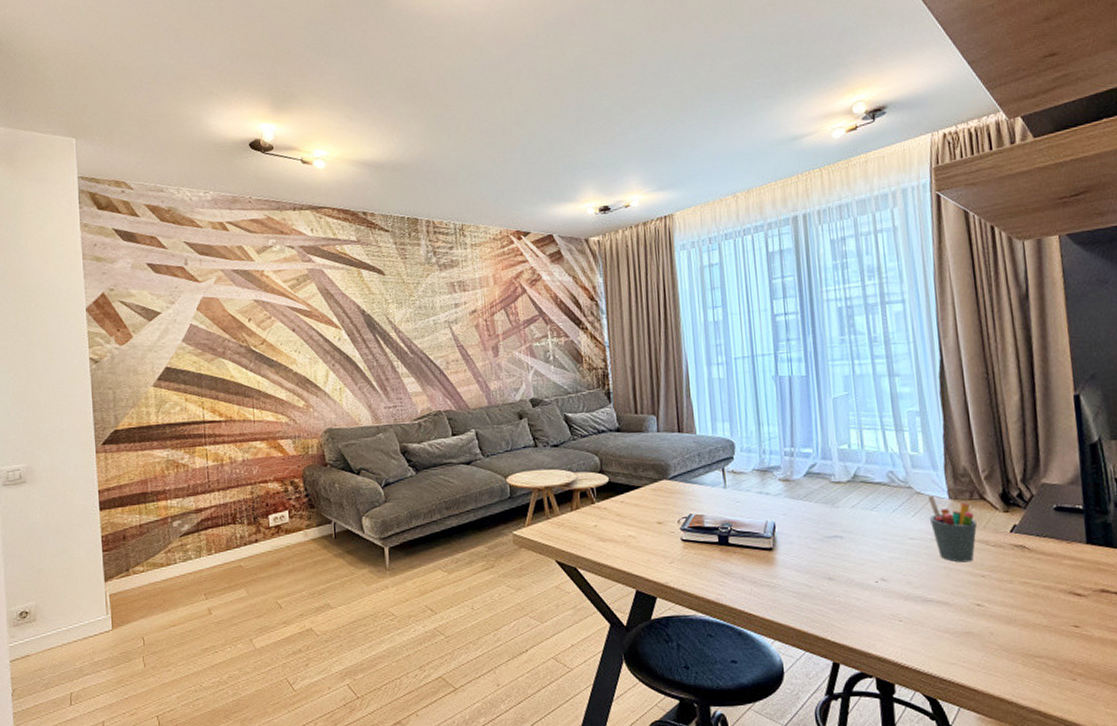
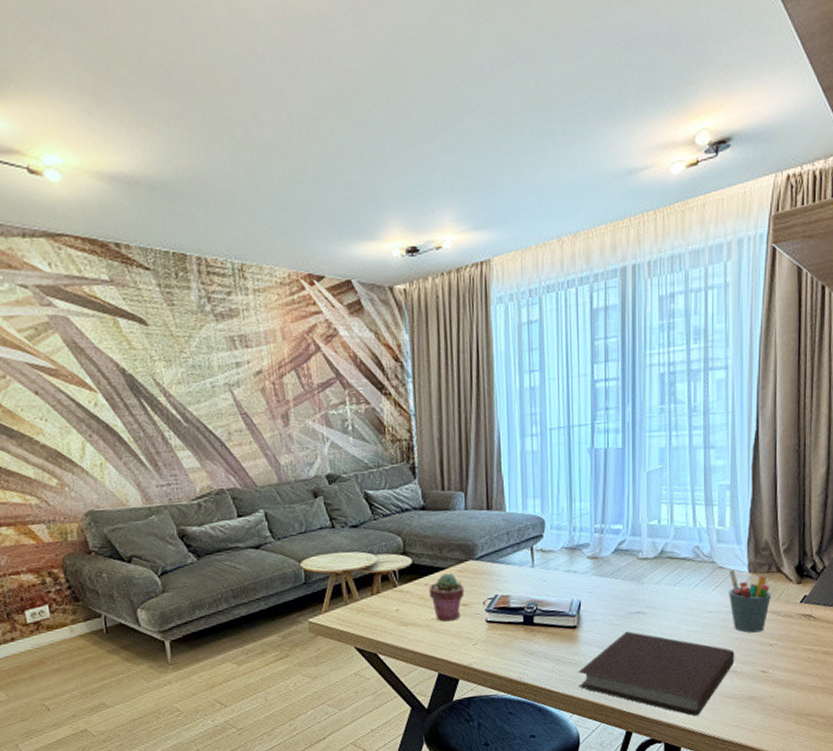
potted succulent: none [625,491,660,539] -> present [428,573,465,622]
notebook: none [777,555,945,650] -> present [578,631,735,716]

